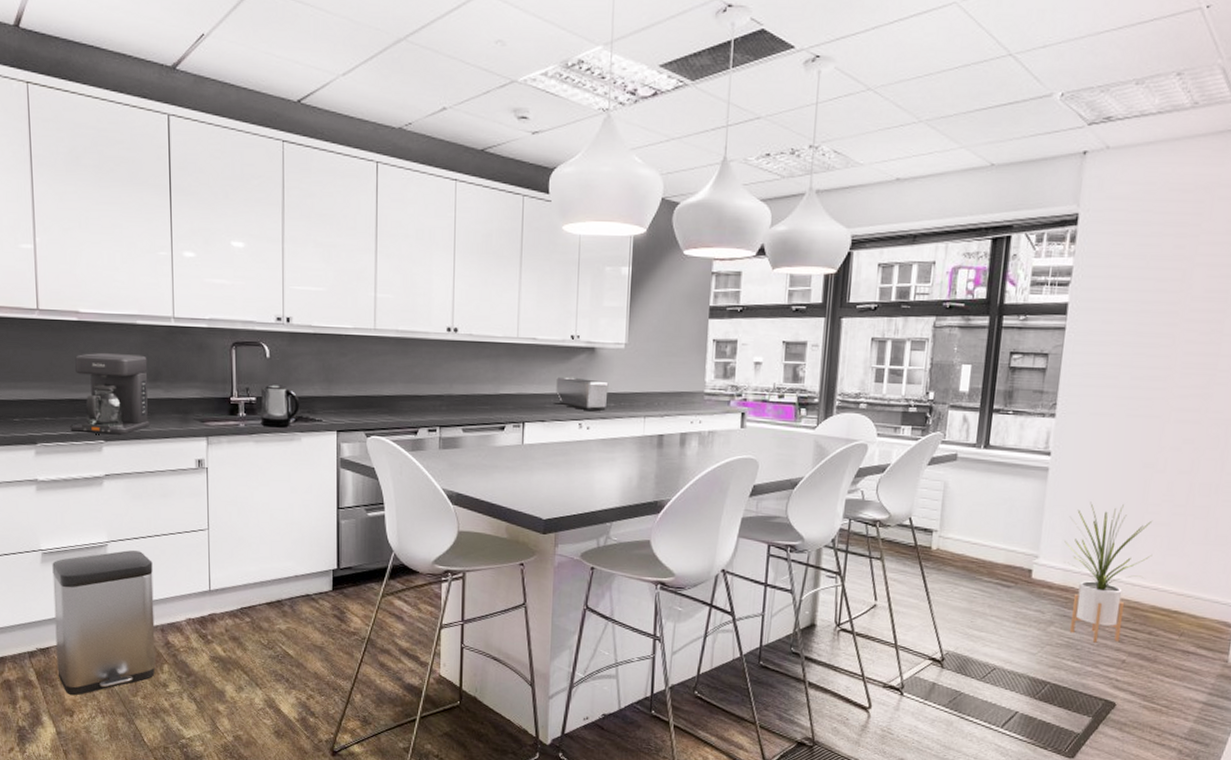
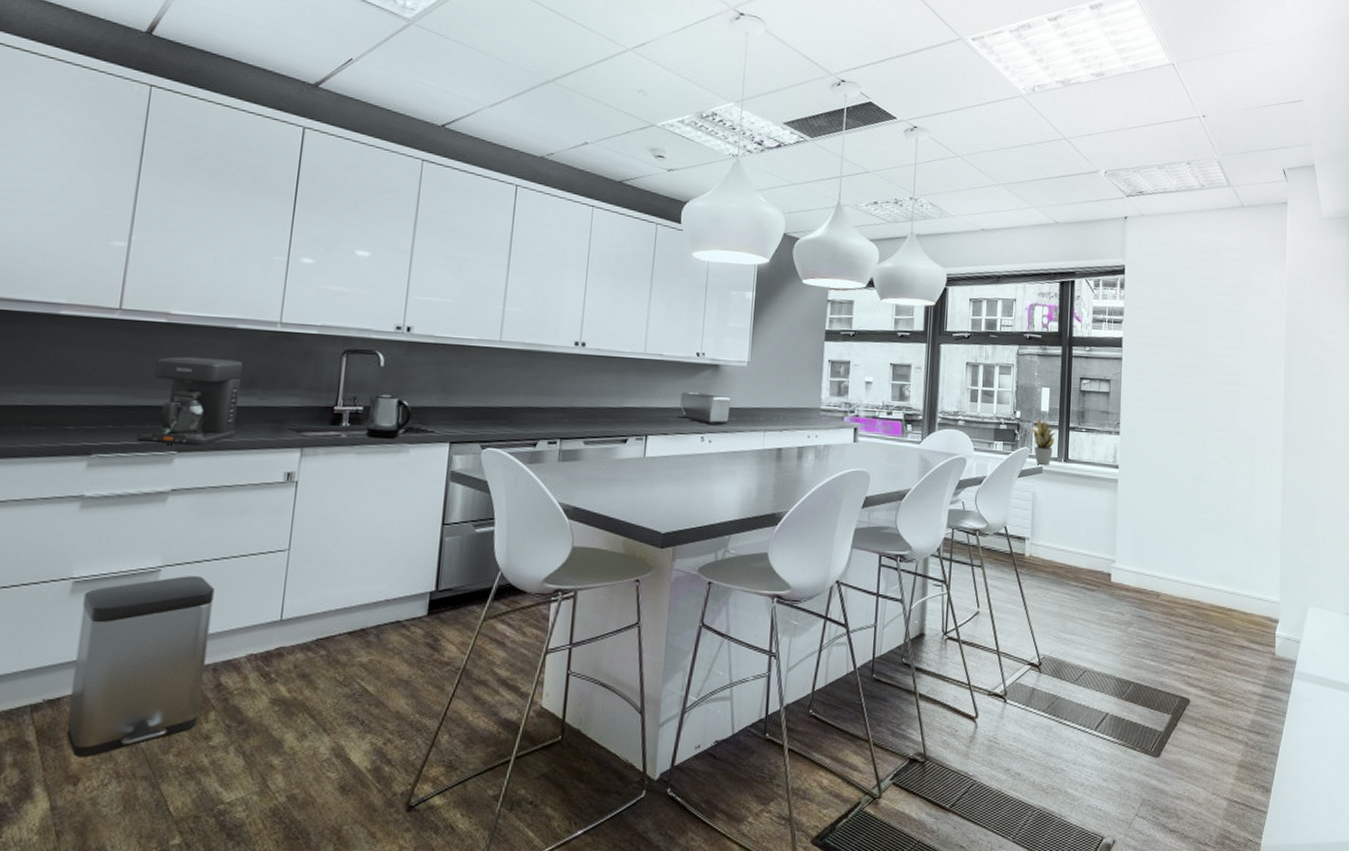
potted plant: none [944,401,978,453] -> present [1029,419,1057,466]
house plant: present [1064,501,1153,643] -> none [1135,510,1206,641]

